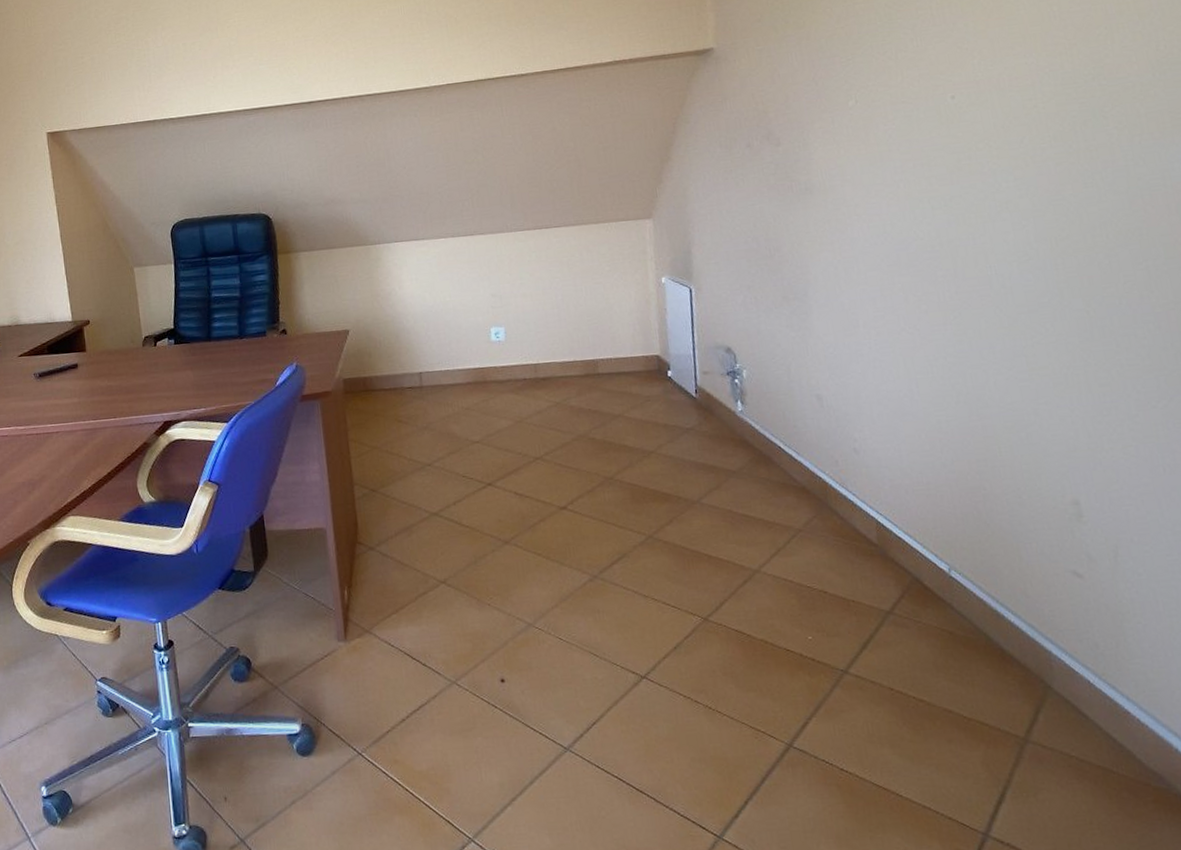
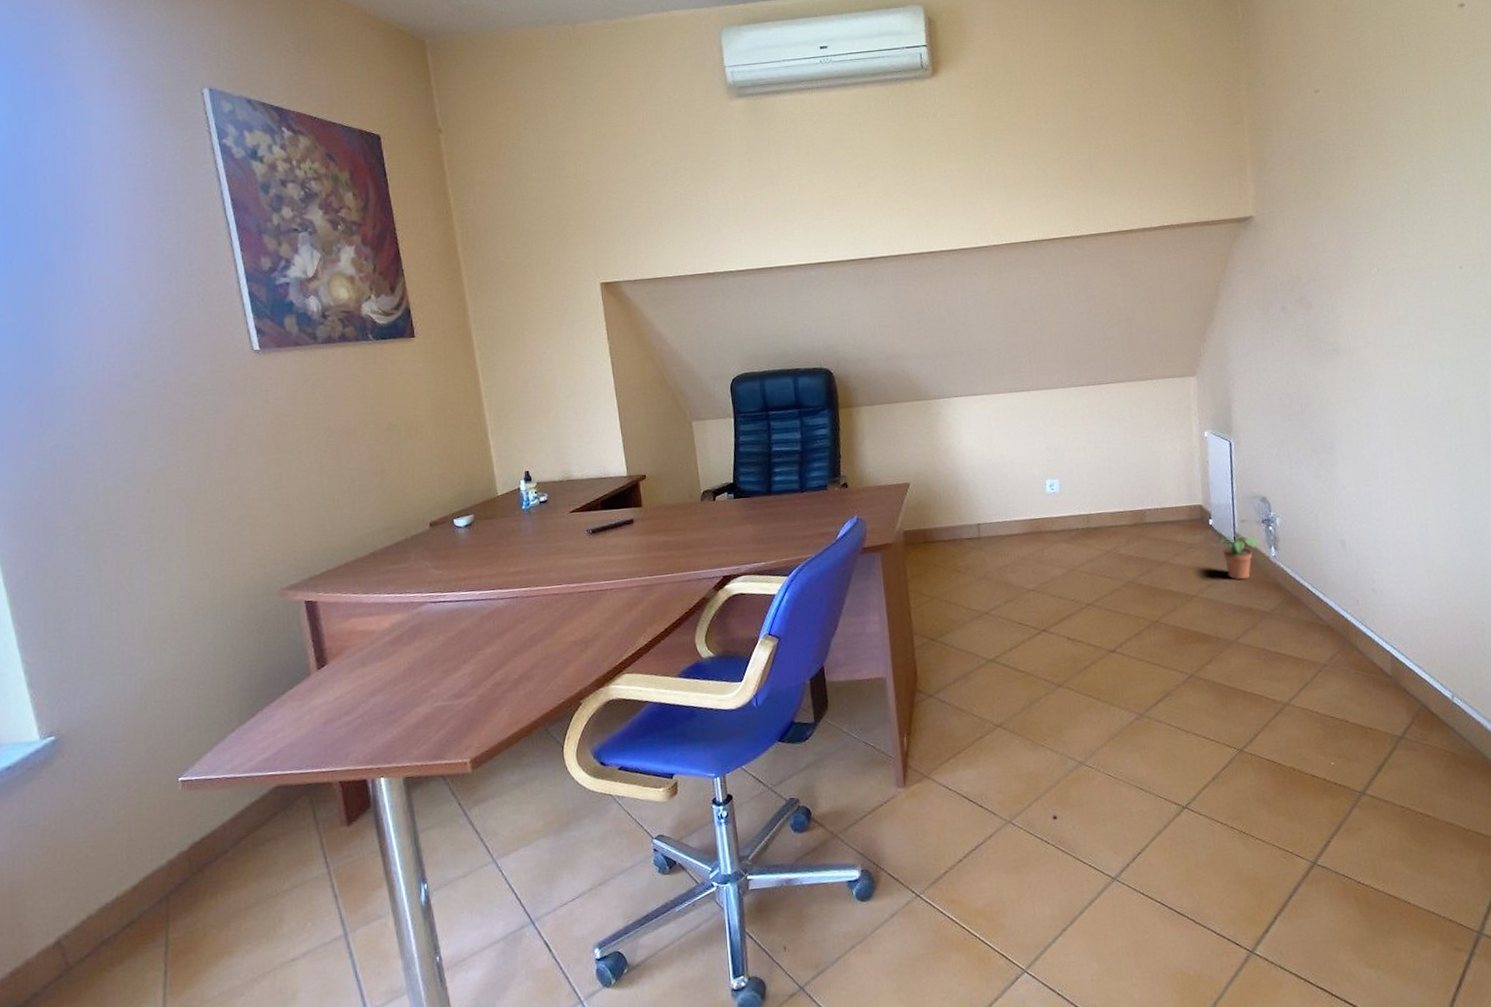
potted plant: none [673,387,723,436] -> present [1214,534,1259,580]

